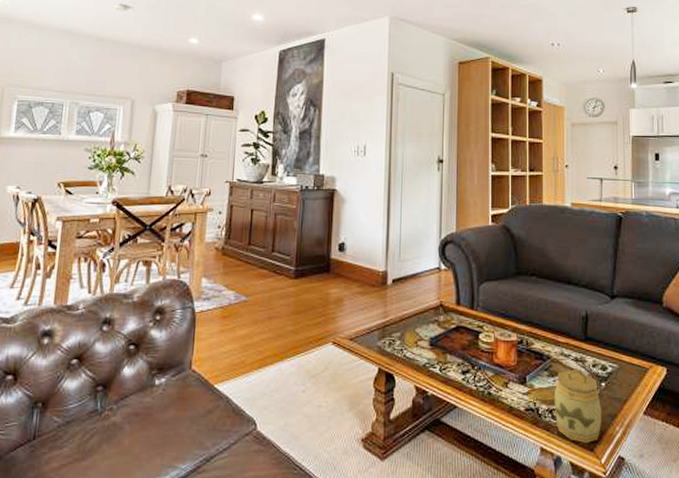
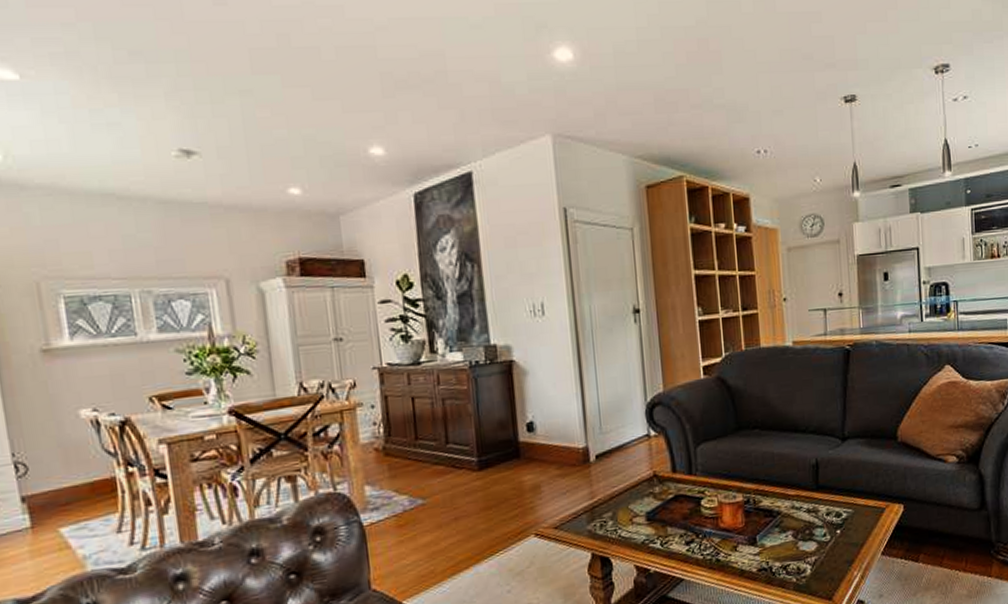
jar: present [555,368,602,443] -> none [788,520,839,594]

